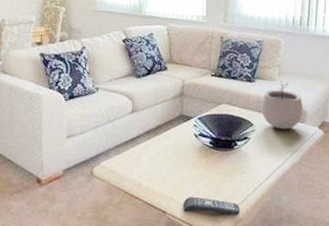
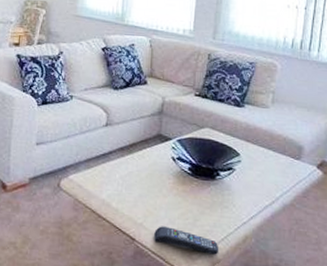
plant pot: present [261,81,303,129] -> none [250,109,299,165]

